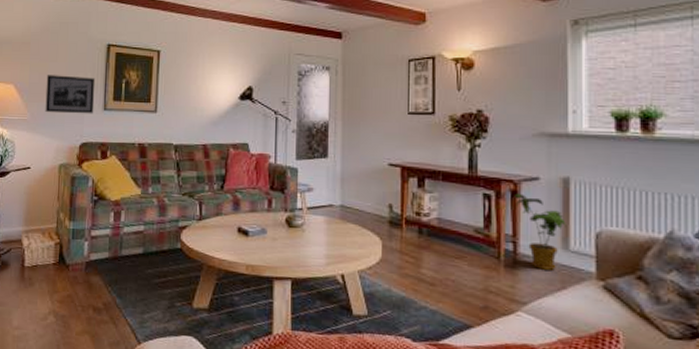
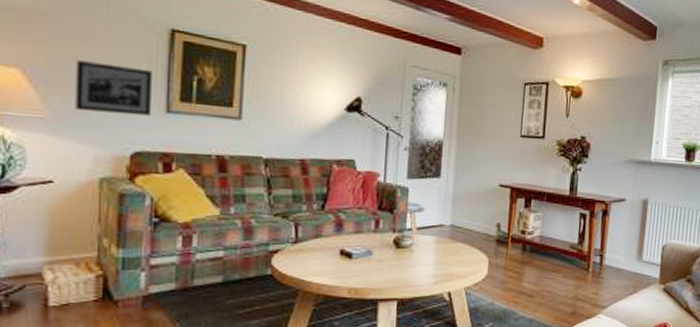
house plant: present [514,193,566,270] -> none [604,213,642,278]

